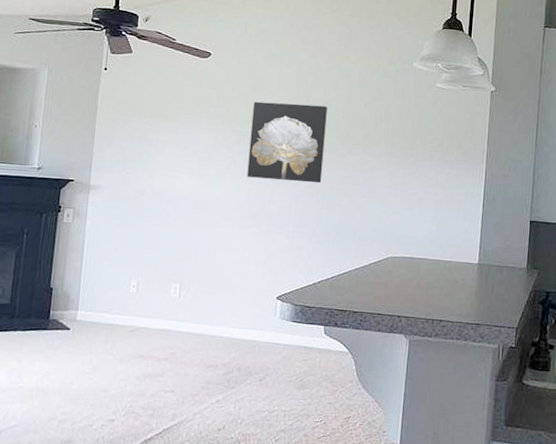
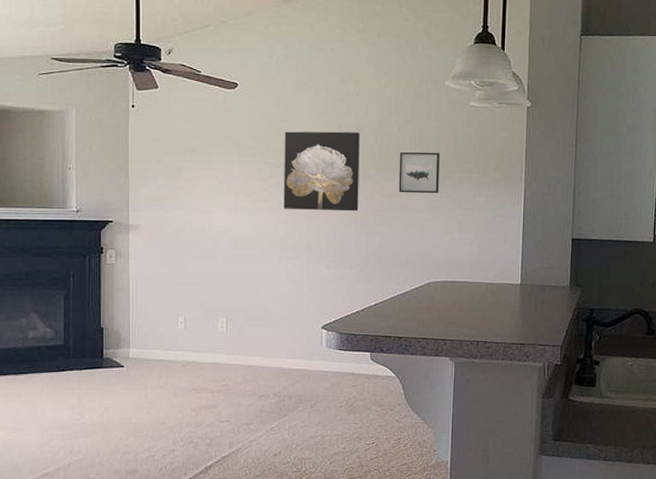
wall art: none [362,128,405,170] -> present [398,151,441,194]

